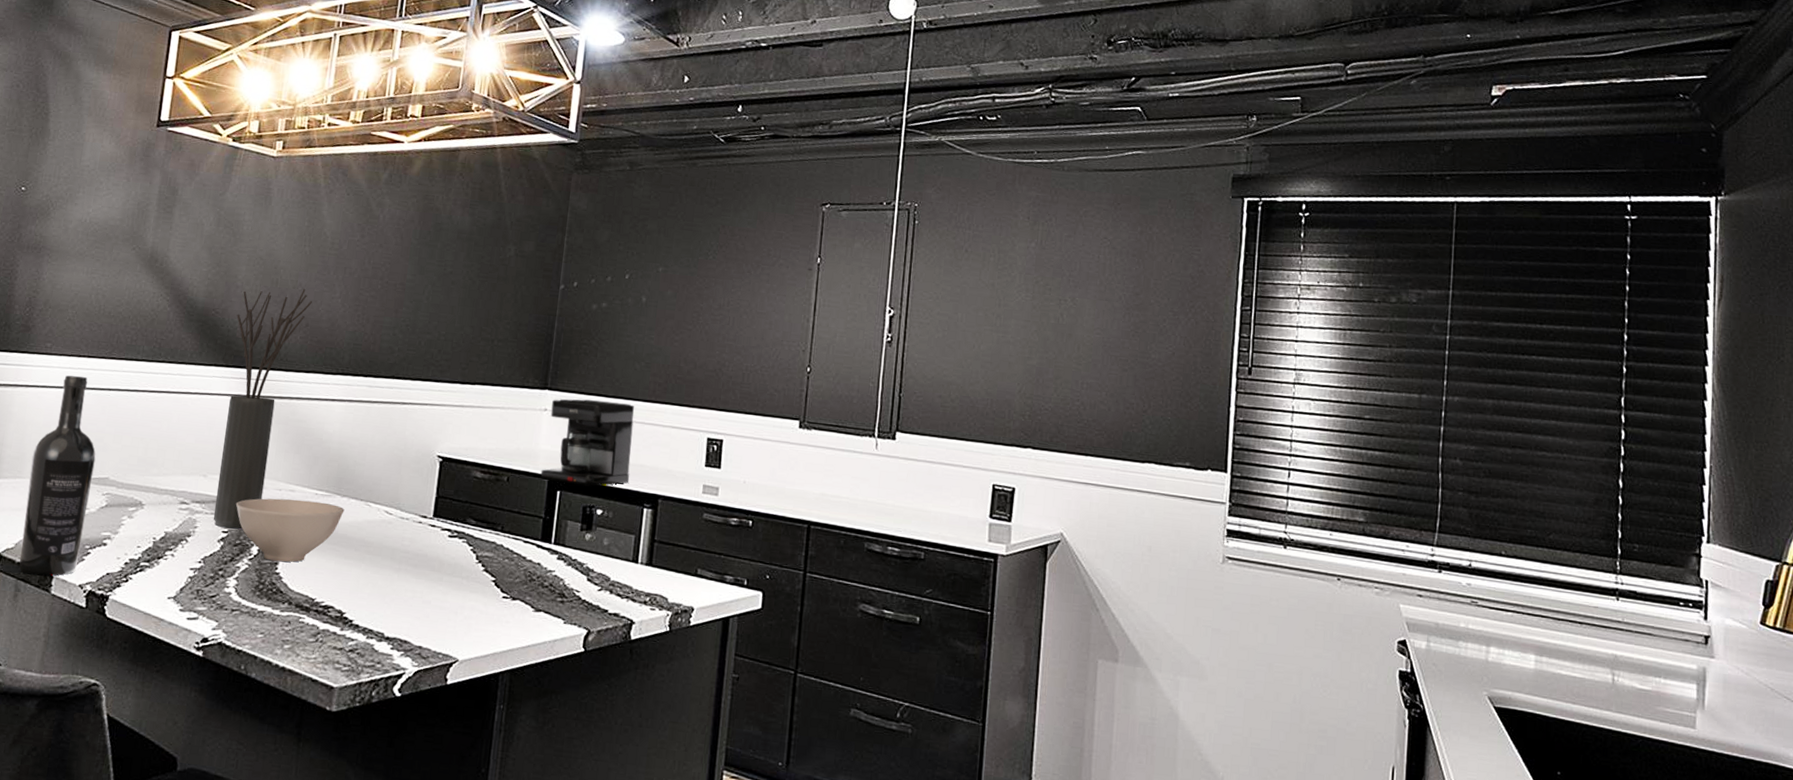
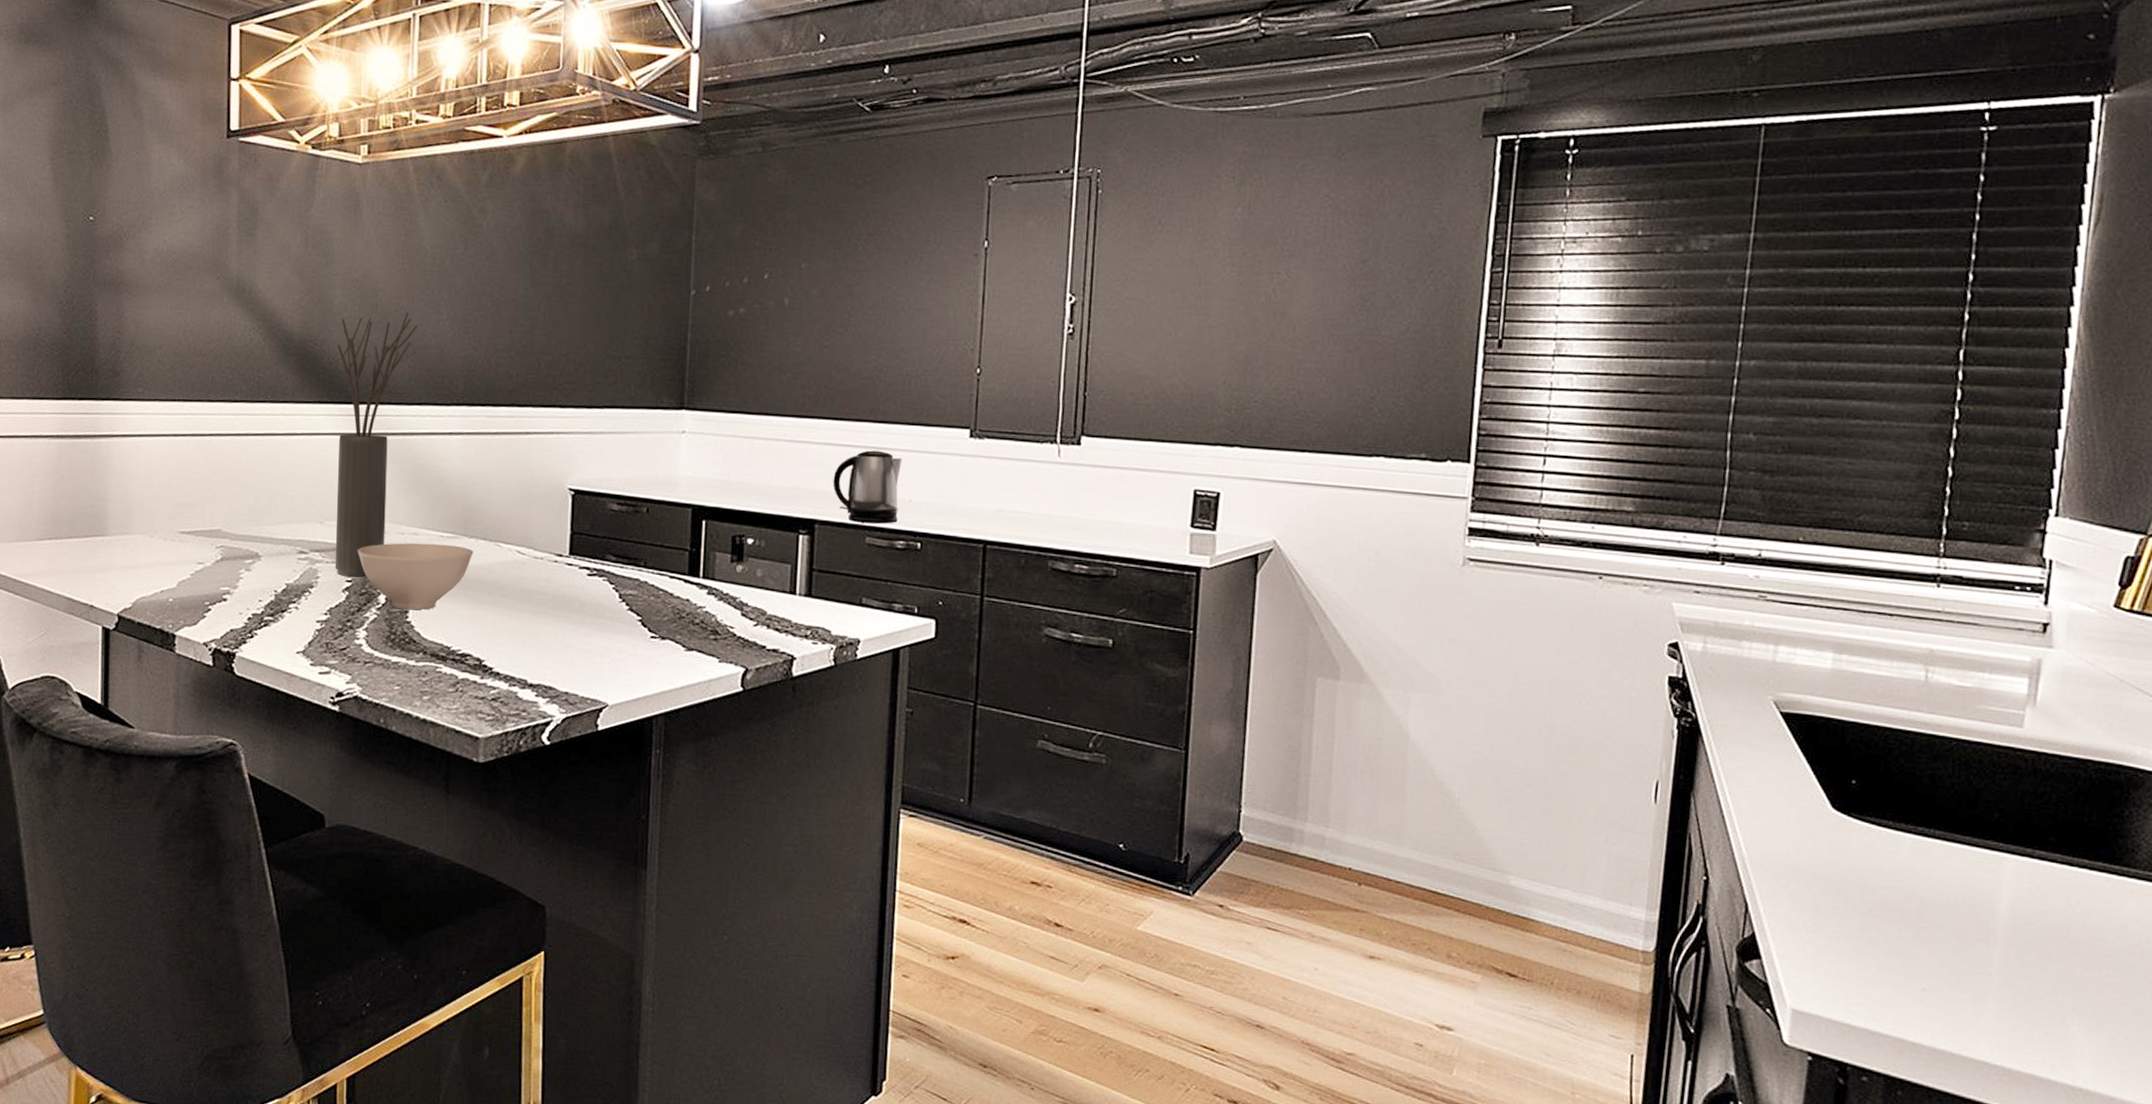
wine bottle: present [19,375,96,576] -> none [138,421,204,635]
coffee maker: present [540,399,635,487] -> none [683,418,783,514]
kettle: none [676,434,739,503] -> present [833,450,902,525]

